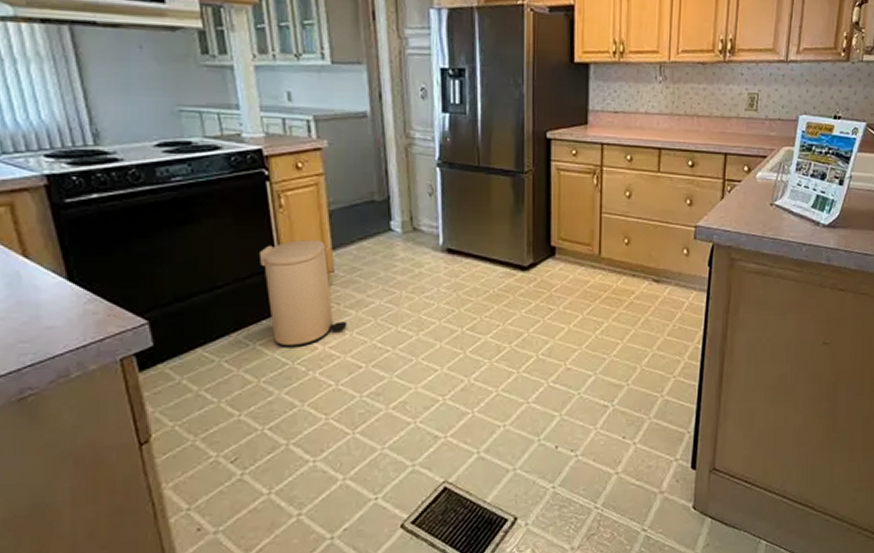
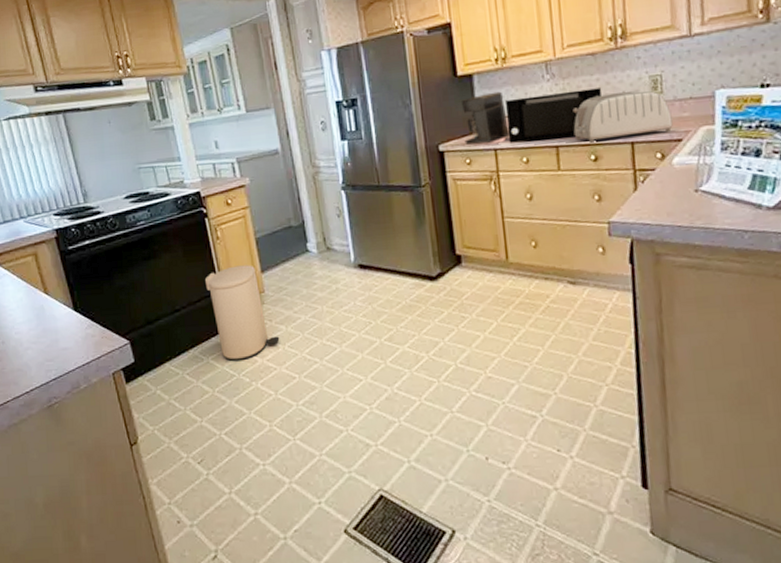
coffee maker: none [573,85,618,137] -> present [462,91,510,146]
microwave: none [616,95,707,141] -> present [505,88,603,143]
toaster: none [676,104,762,150] -> present [572,91,673,144]

